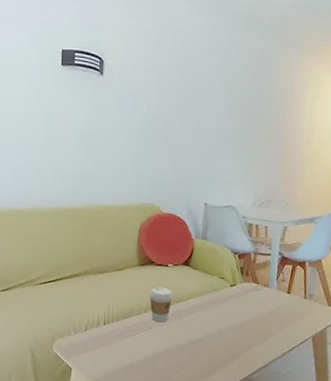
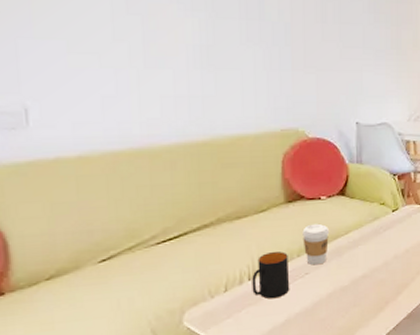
mug: none [106,305,137,344] -> present [252,251,290,299]

